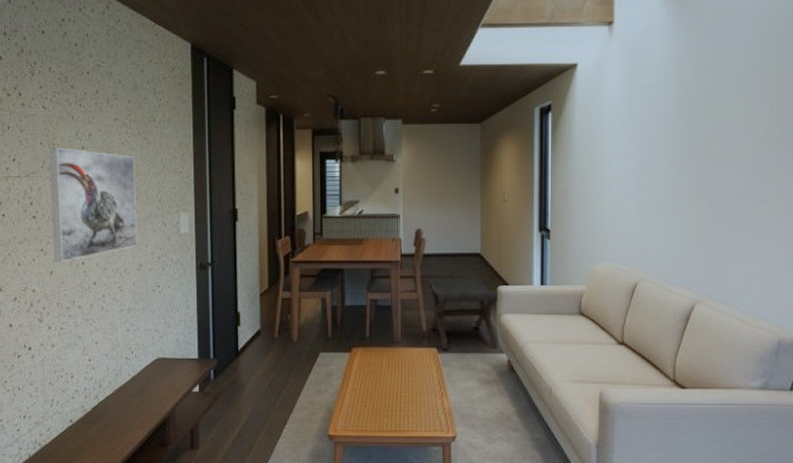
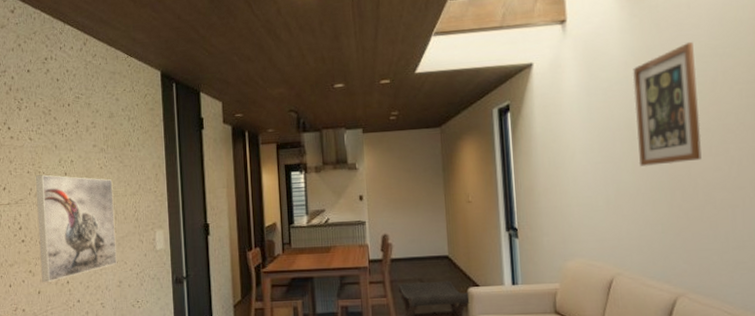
wall art: none [671,53,734,175] -> present [633,41,702,166]

